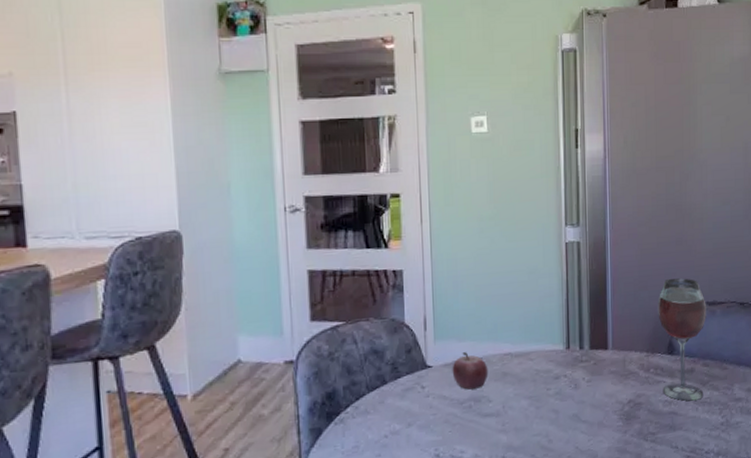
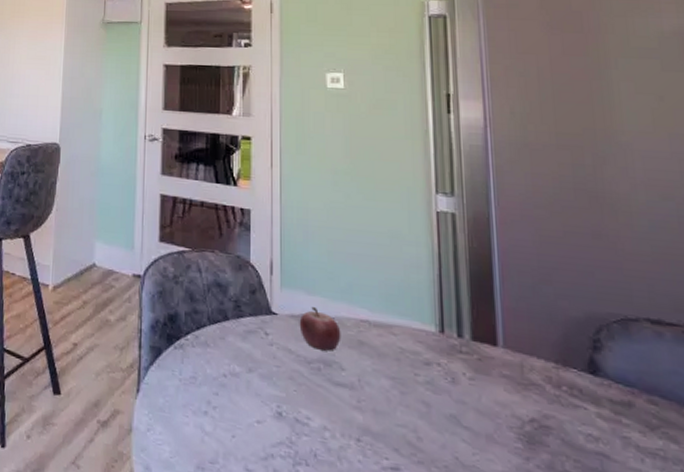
wineglass: present [658,278,706,401] -> none [568,277,653,449]

